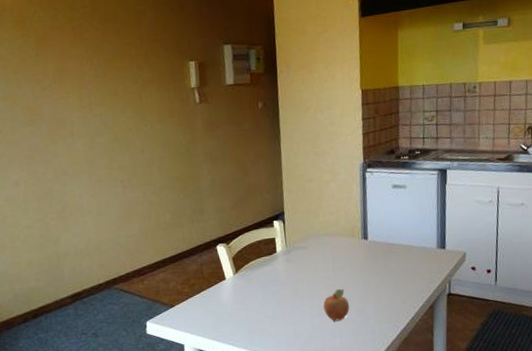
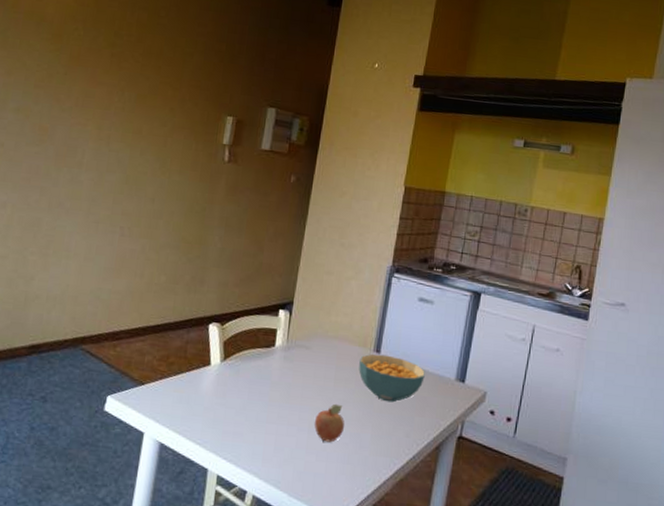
cereal bowl: none [351,239,410,279] -> present [359,354,425,403]

